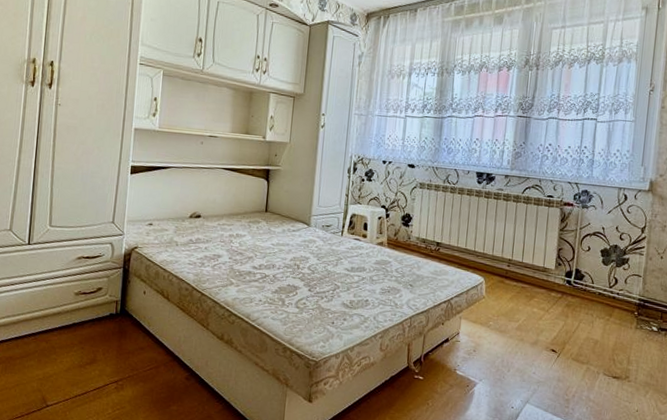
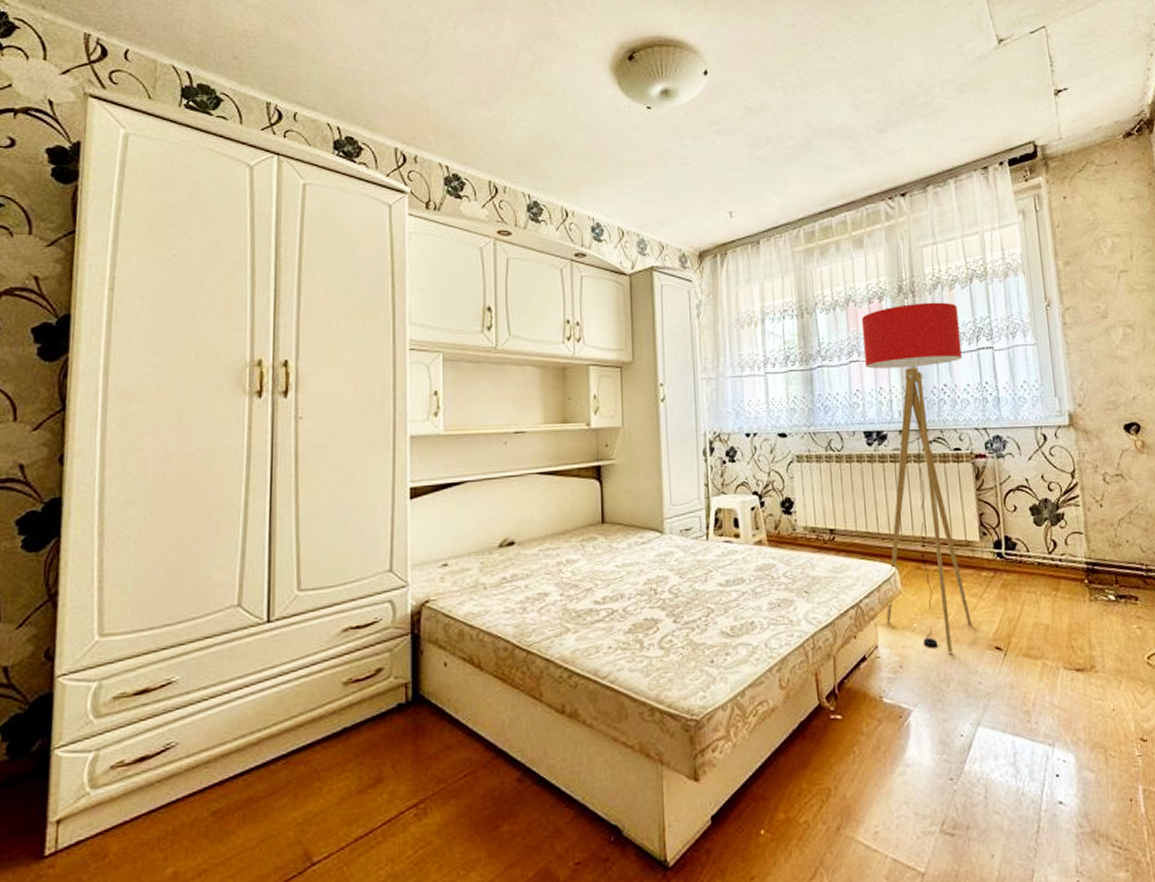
floor lamp: none [469,75,573,348] -> present [861,302,971,653]

